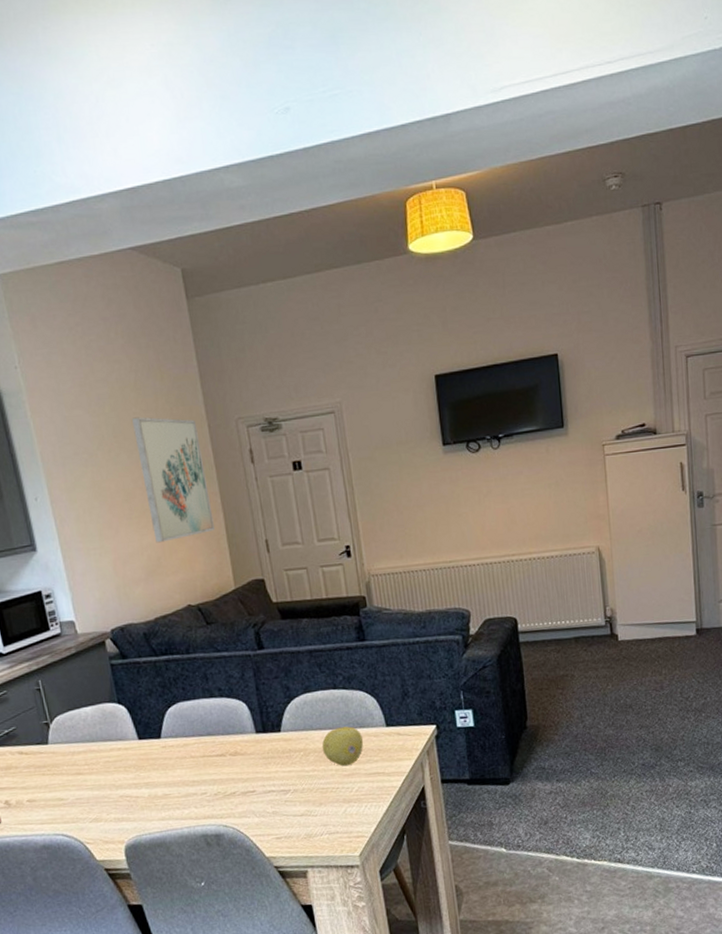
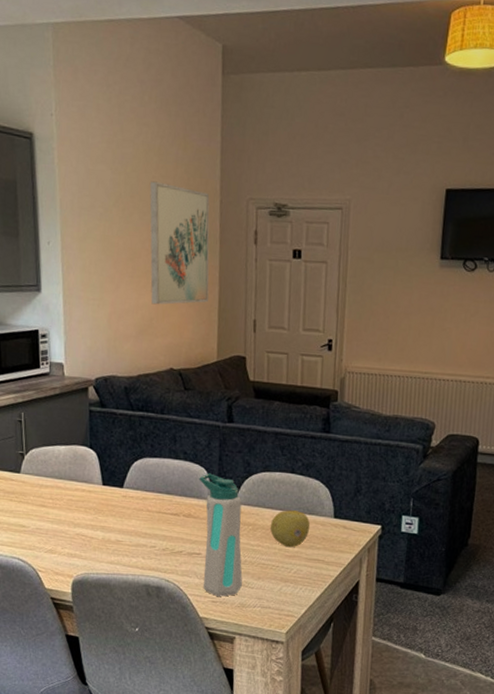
water bottle: none [238,705,304,832] -> present [199,473,243,597]

